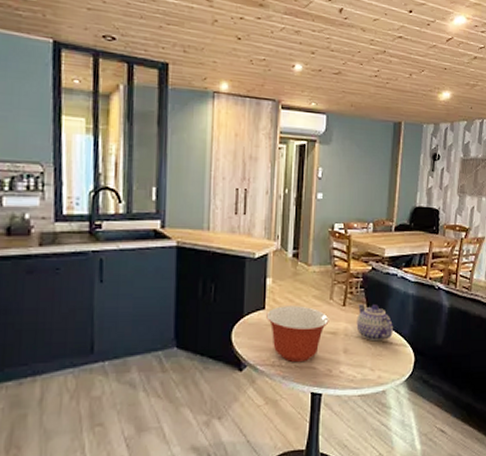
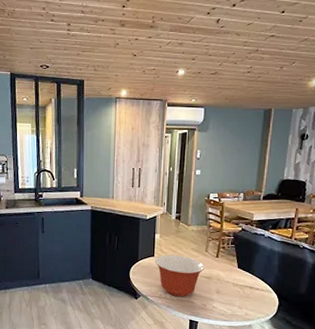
teapot: present [356,303,393,342] -> none [227,256,260,287]

